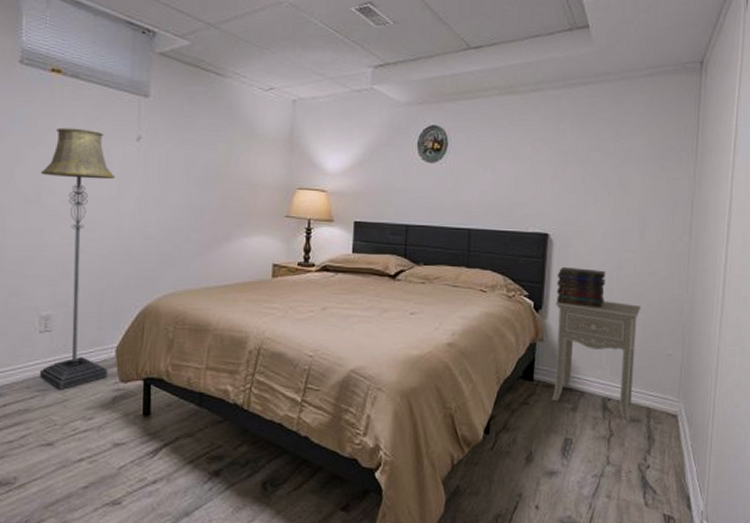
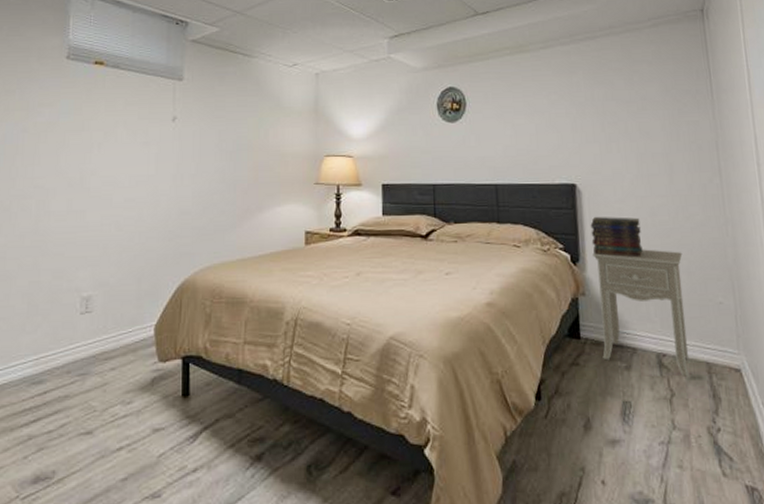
floor lamp: present [39,127,116,390] -> none [79,113,153,373]

